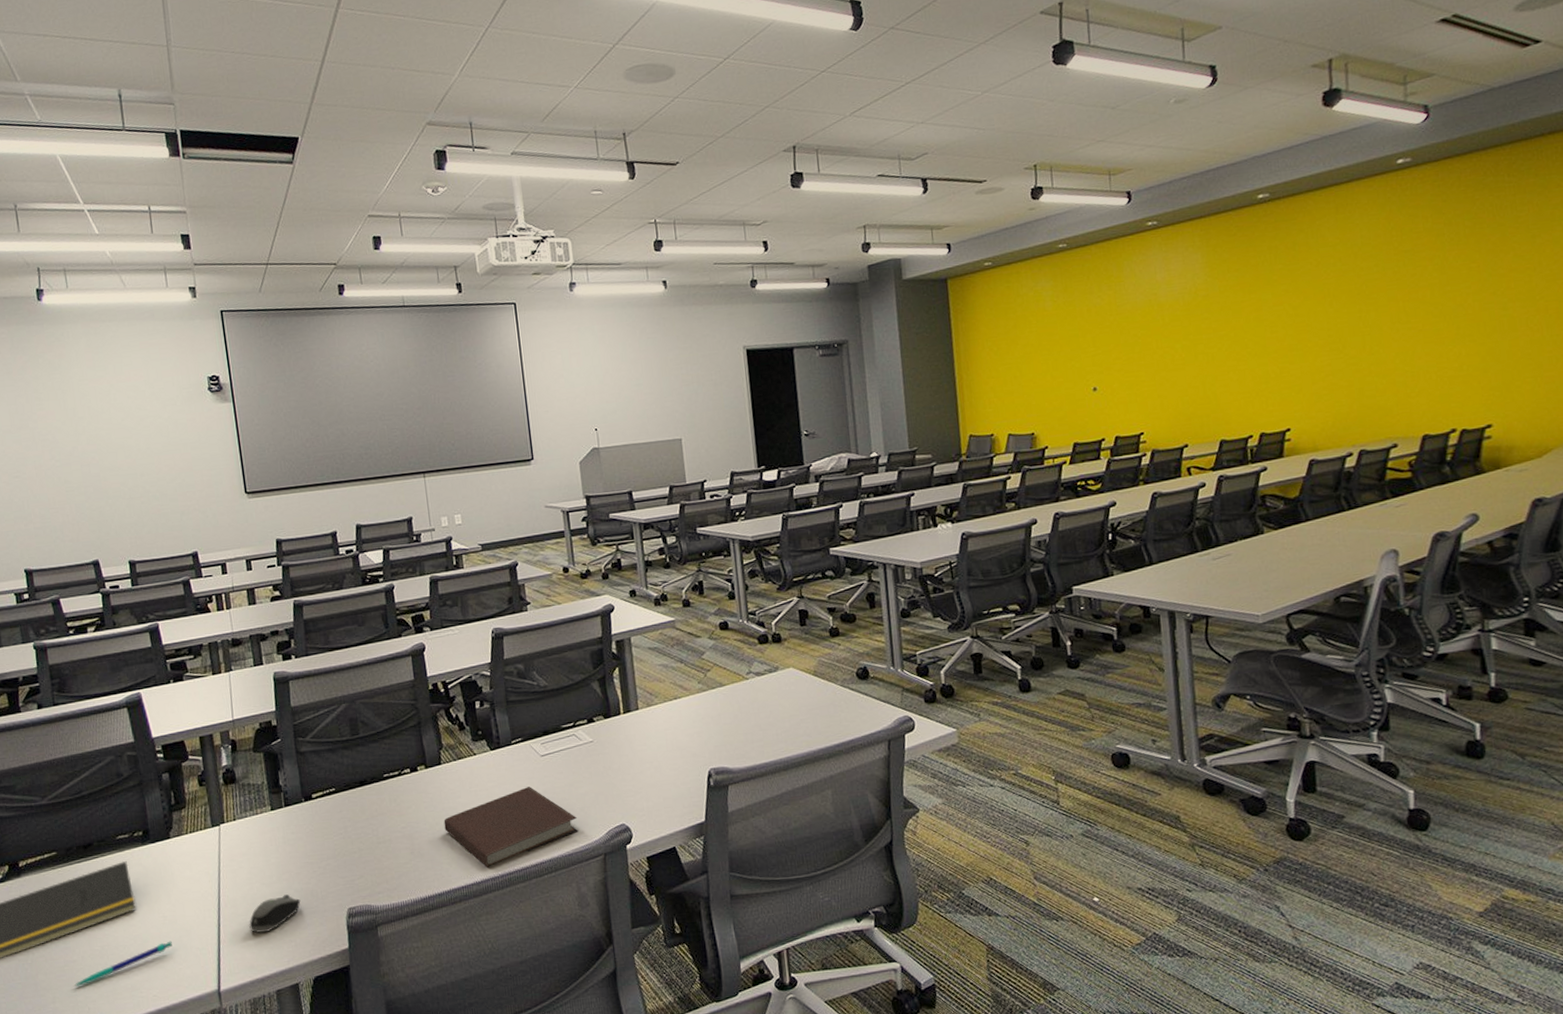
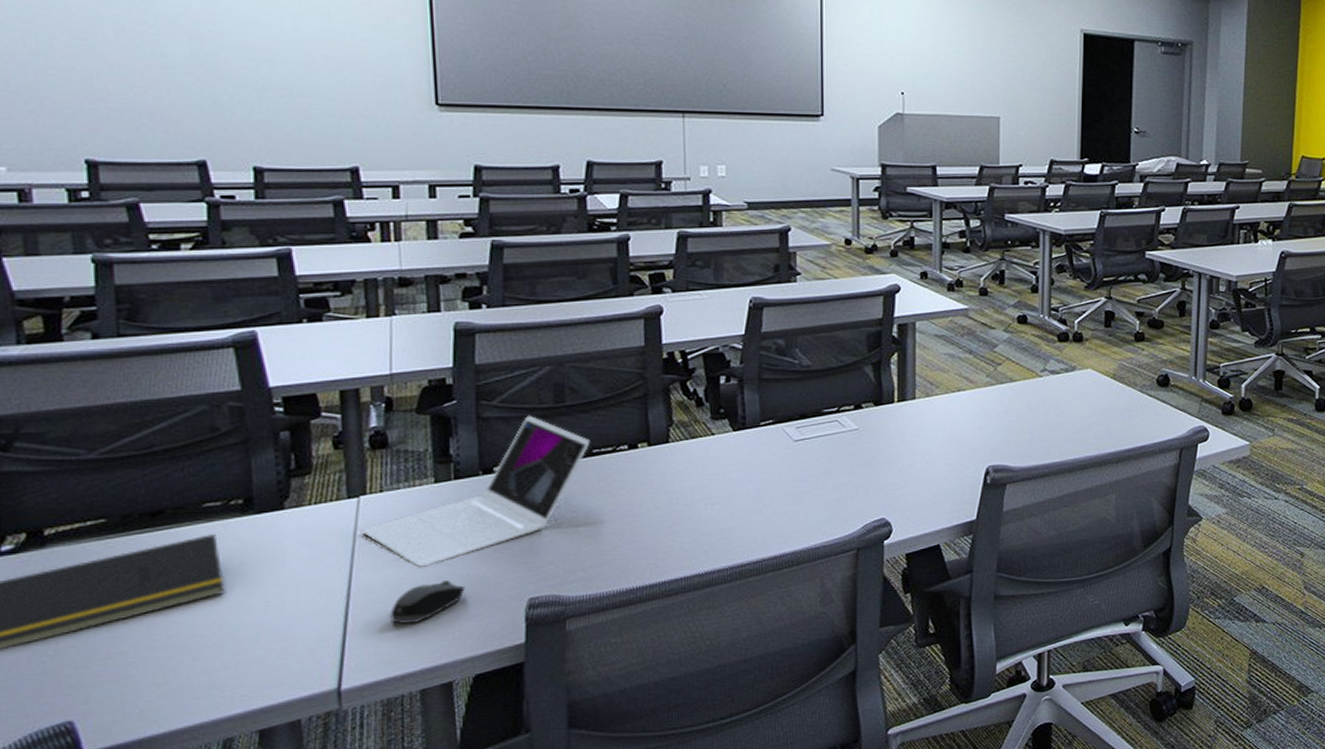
pen: present [73,941,172,987] -> none [117,630,275,684]
laptop: none [224,747,381,884] -> present [362,415,589,567]
notebook: present [443,787,578,869] -> none [665,473,830,560]

